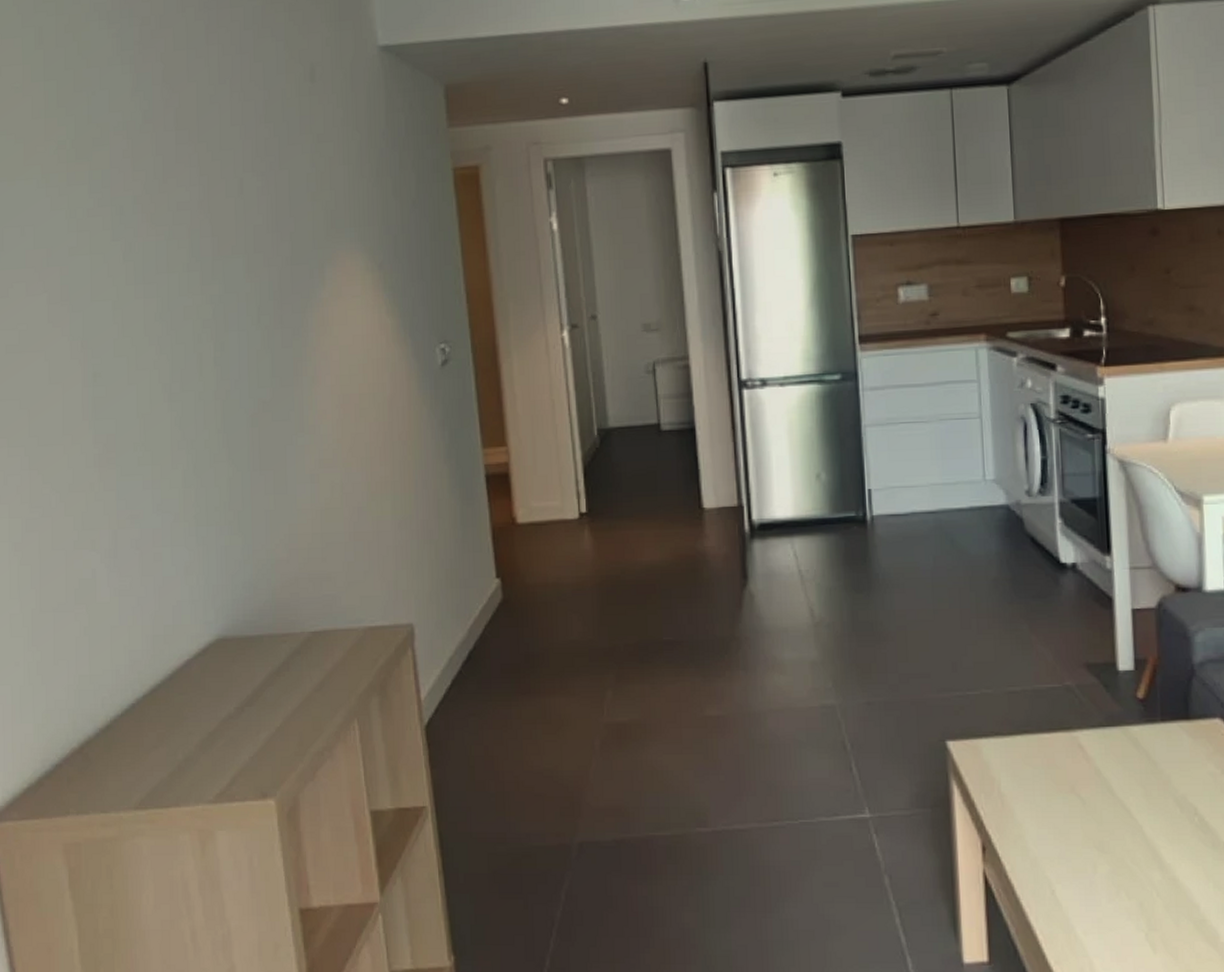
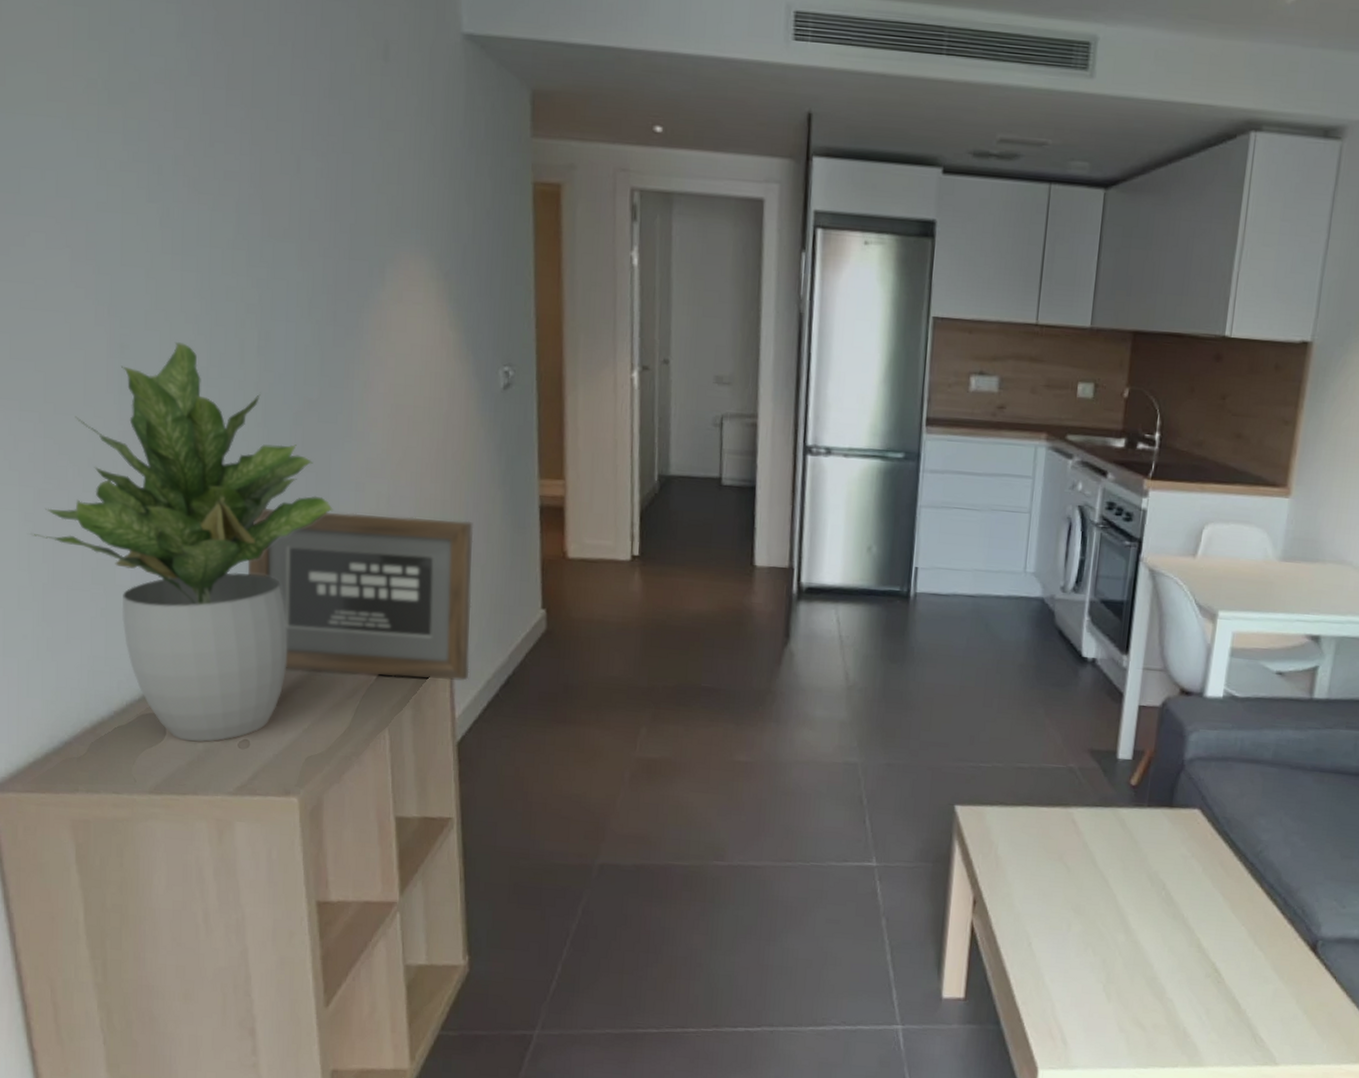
potted plant: none [20,364,291,752] -> present [30,342,333,743]
picture frame: none [215,498,432,667] -> present [247,508,473,681]

